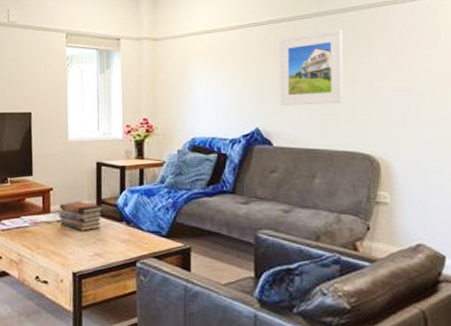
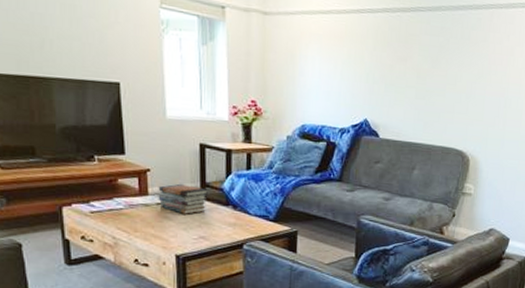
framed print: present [278,29,344,105] -> none [388,27,452,102]

